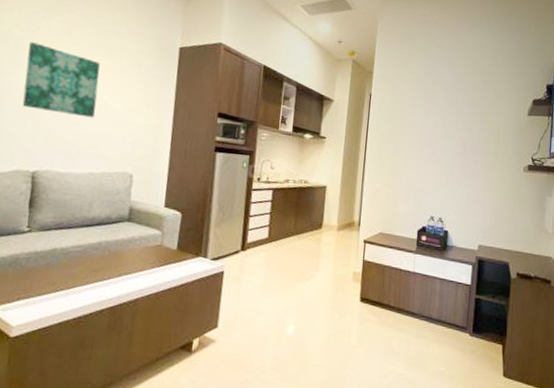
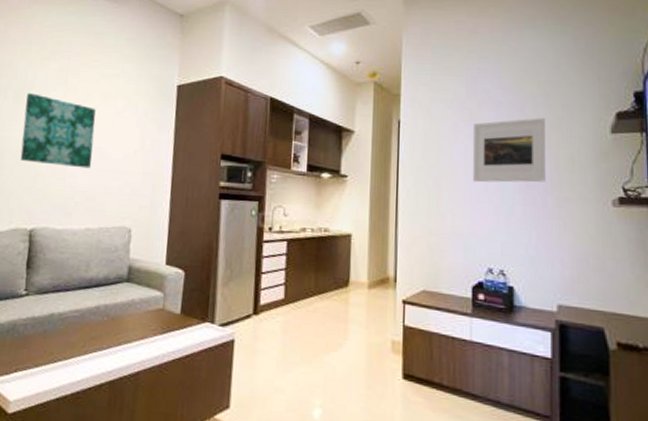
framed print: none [424,99,482,151] -> present [472,118,546,183]

